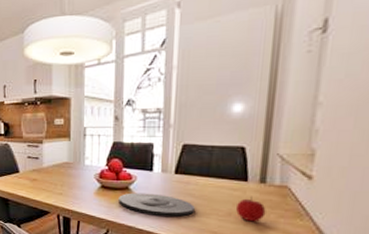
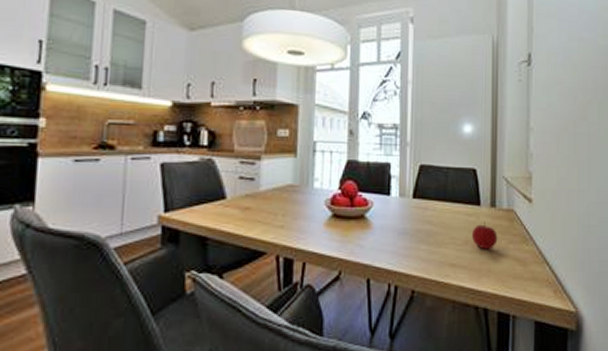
plate: present [118,192,195,217] -> none [353,222,433,249]

